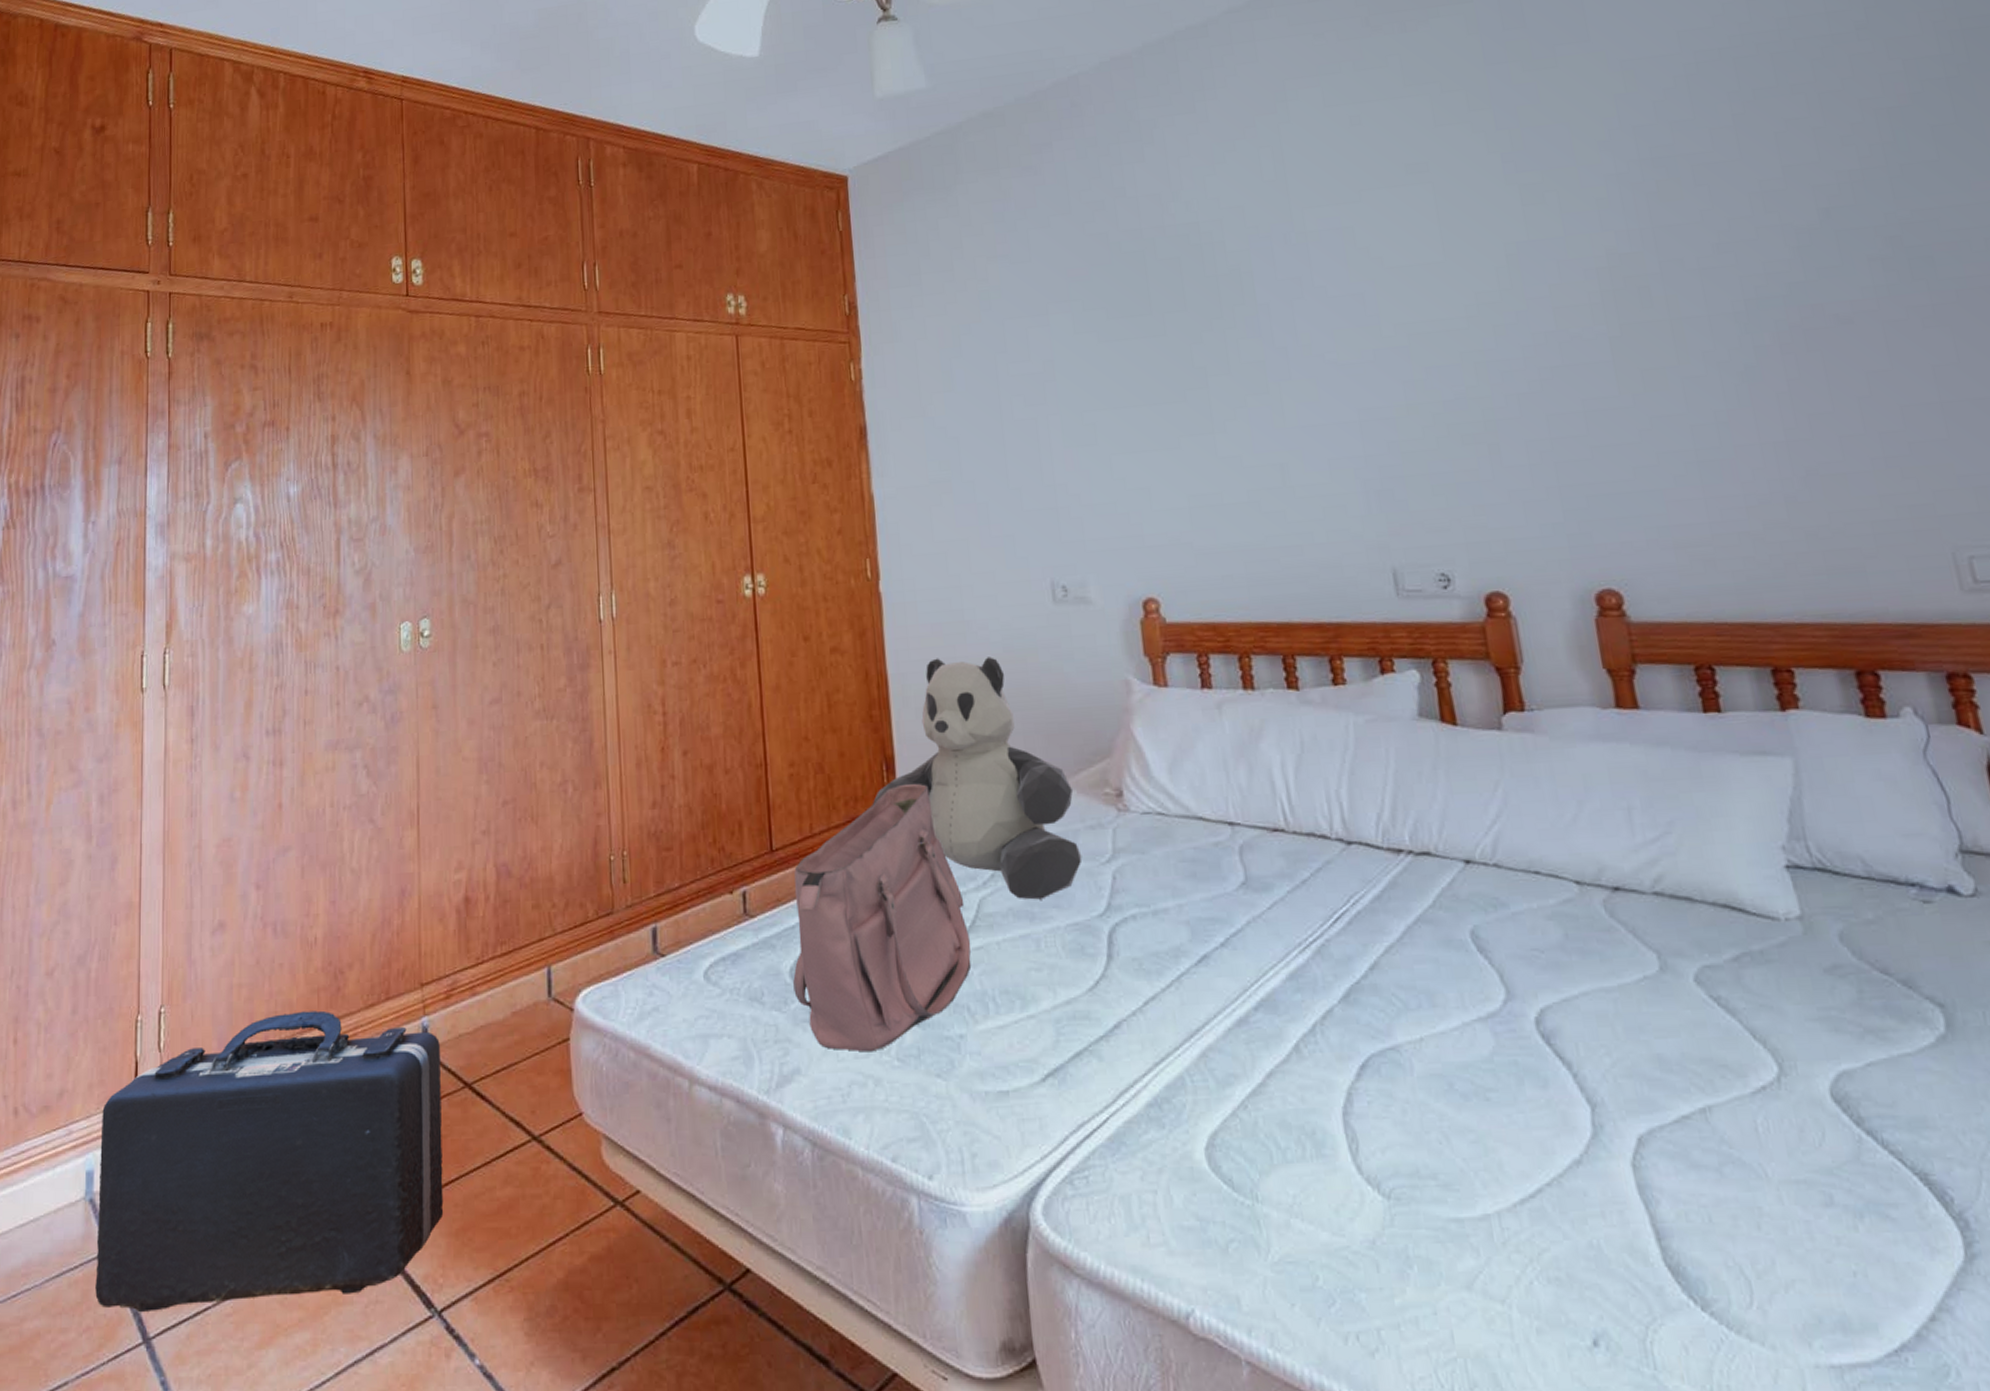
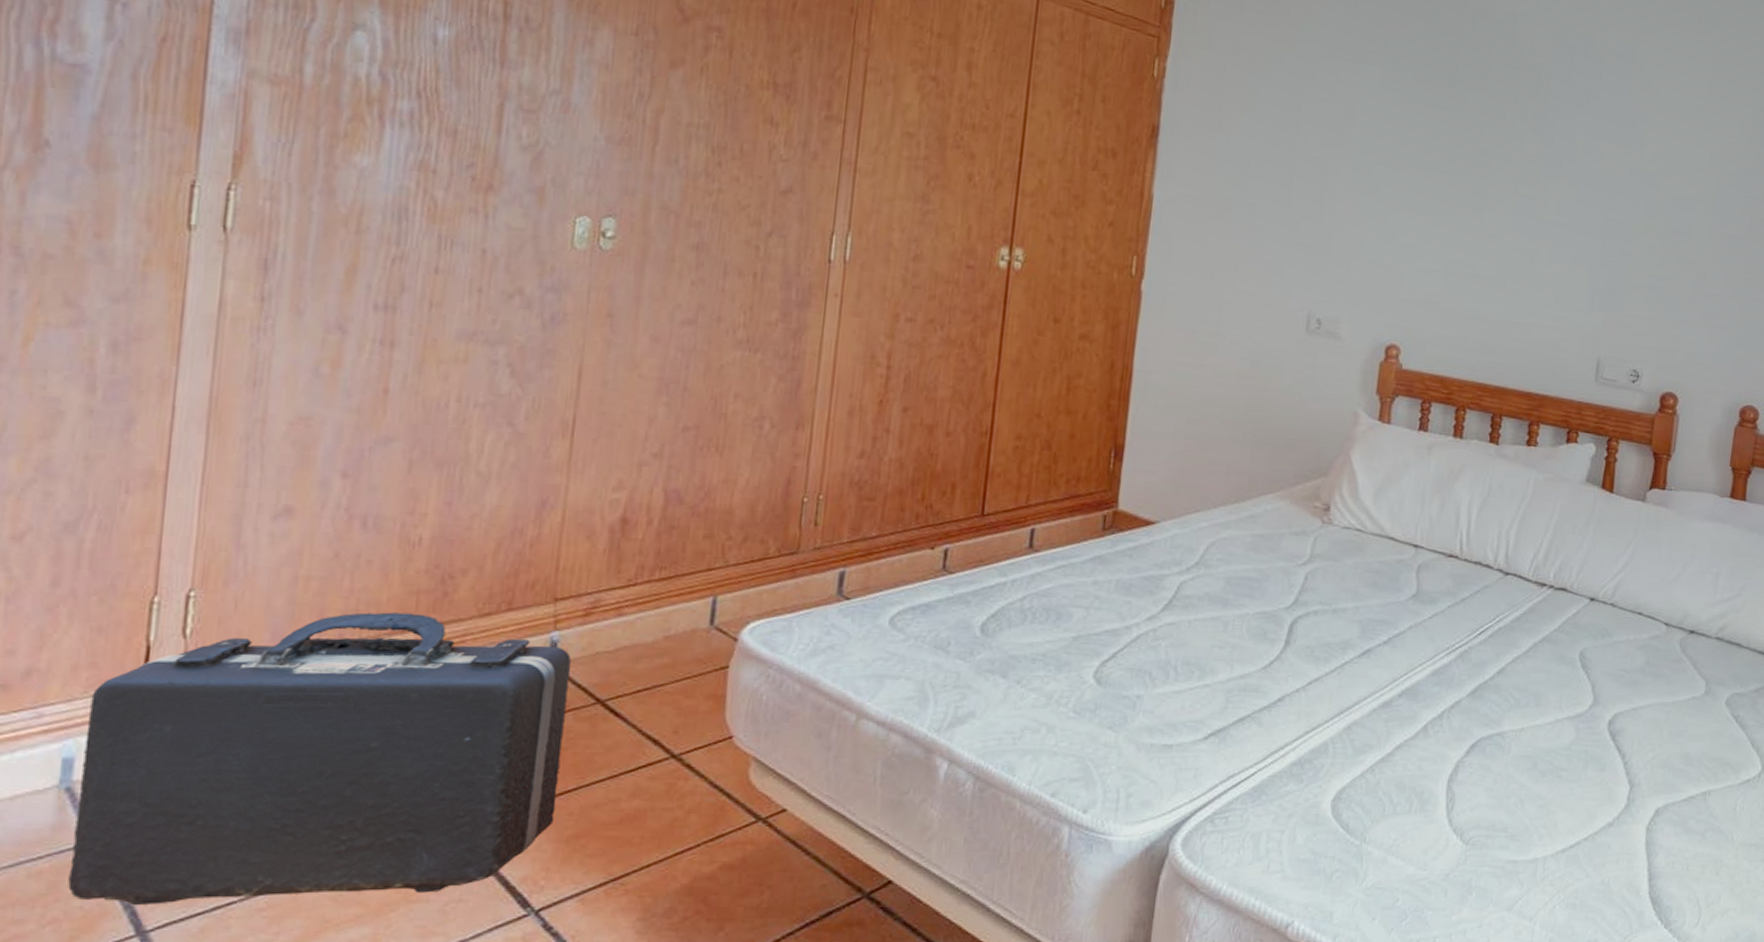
shoulder bag: present [793,783,972,1052] -> none [982,471,1166,703]
teddy bear: present [872,657,1082,900] -> none [1093,362,1286,589]

